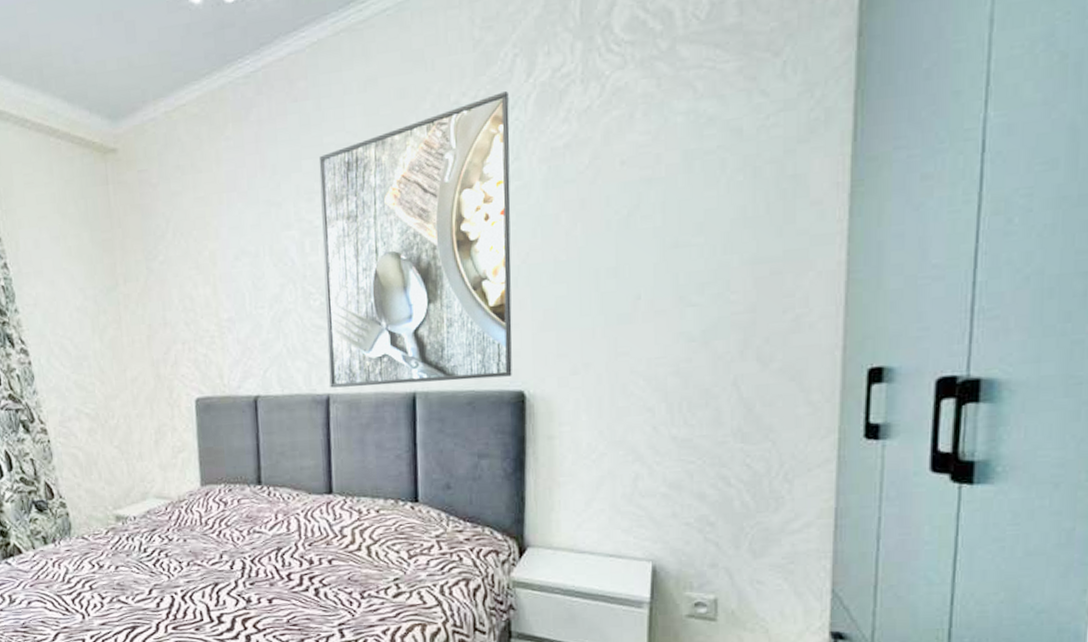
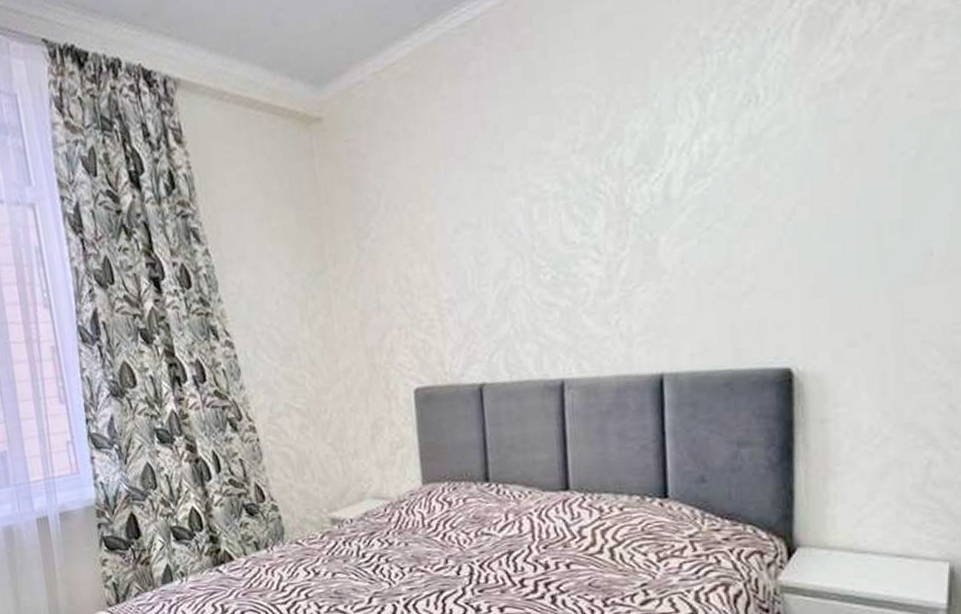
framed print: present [319,91,512,388] -> none [547,20,777,372]

